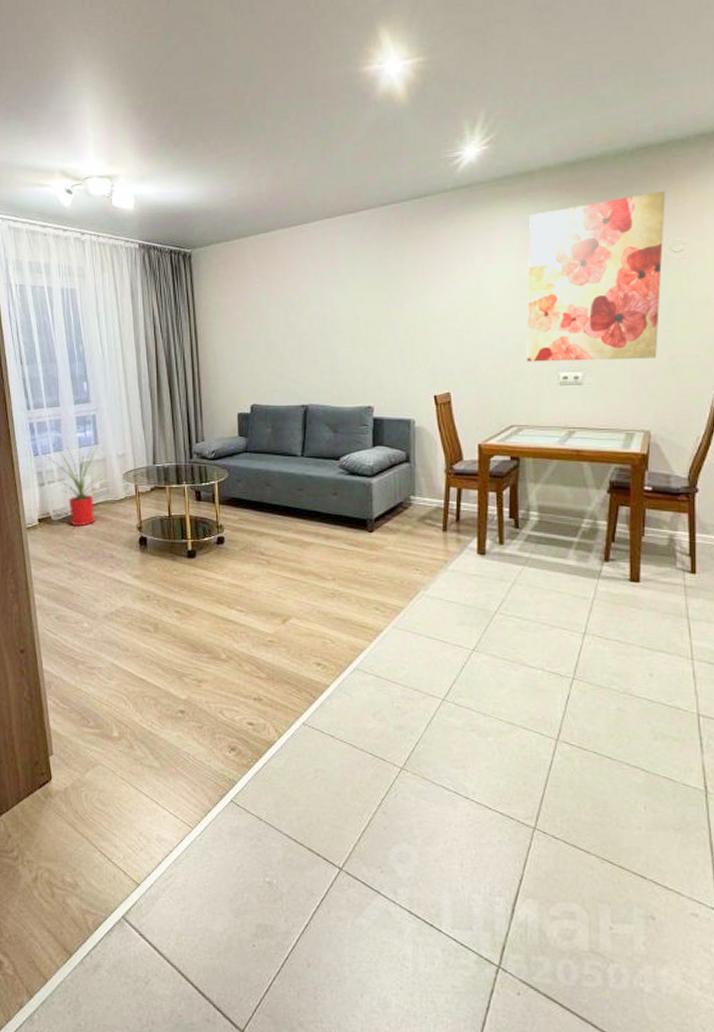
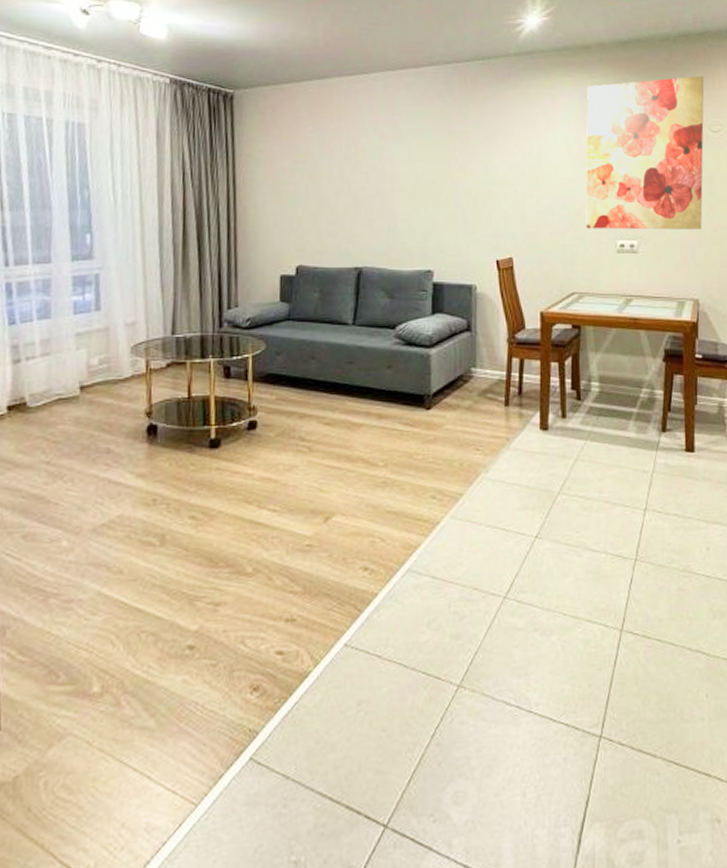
house plant: present [44,444,109,527] -> none [23,310,112,415]

